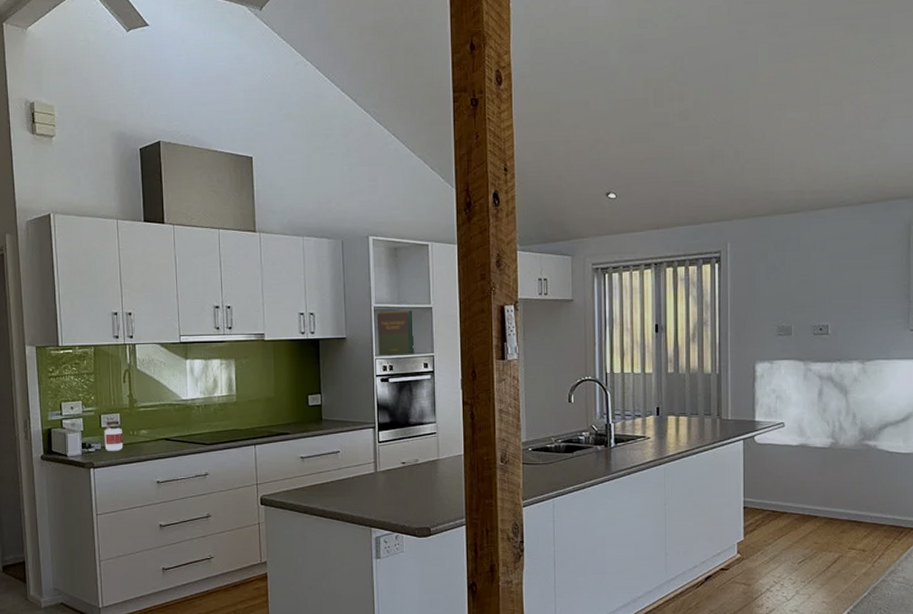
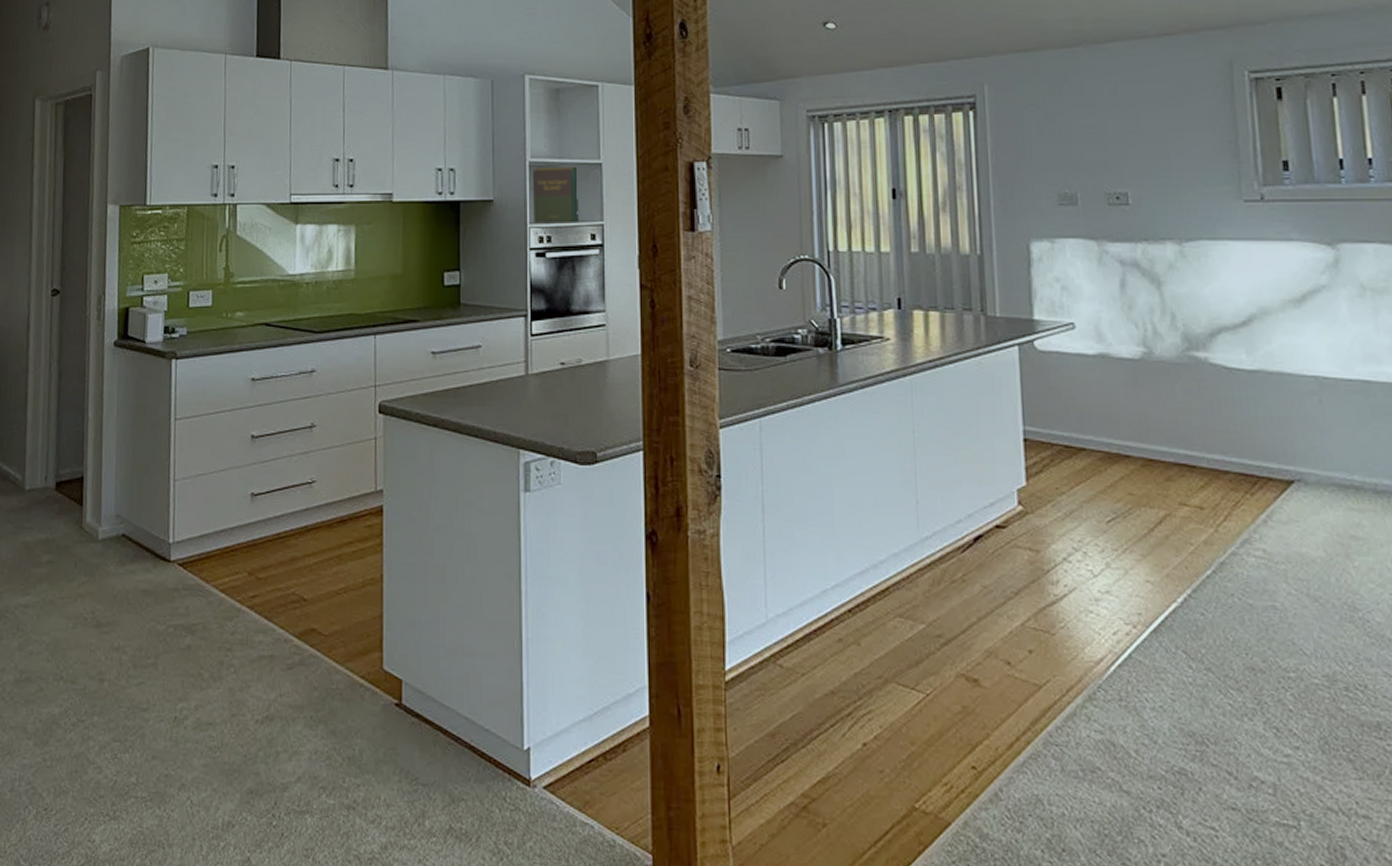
jar: present [104,421,124,451] -> none [191,299,215,338]

